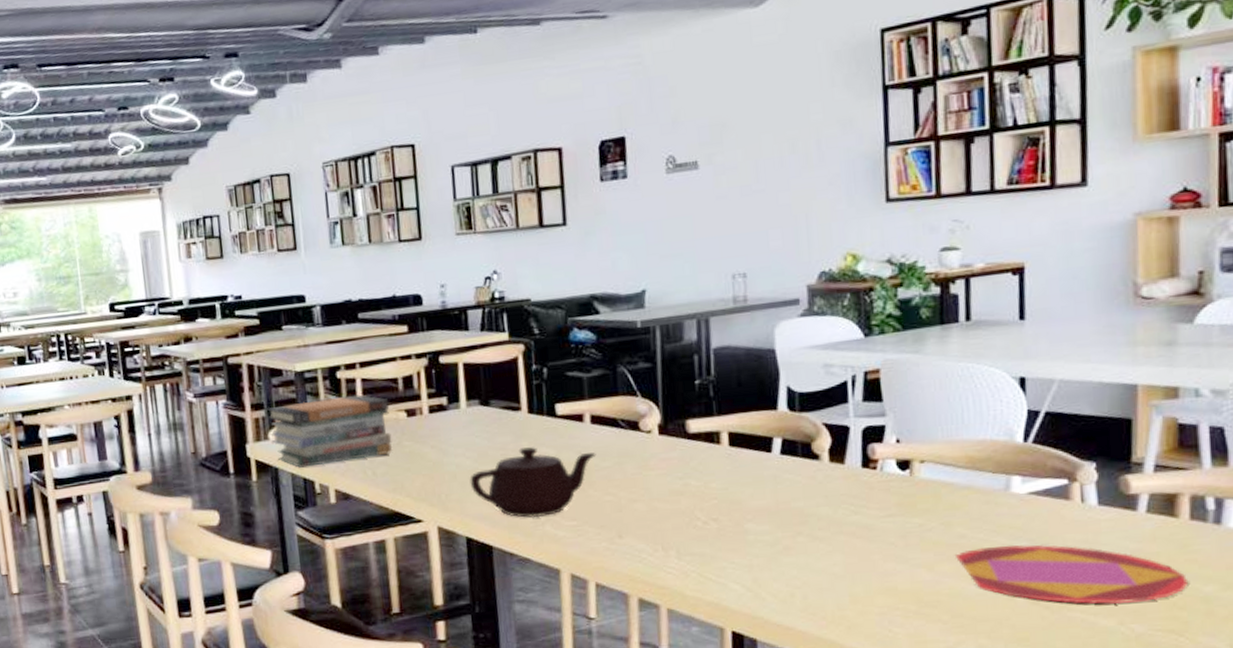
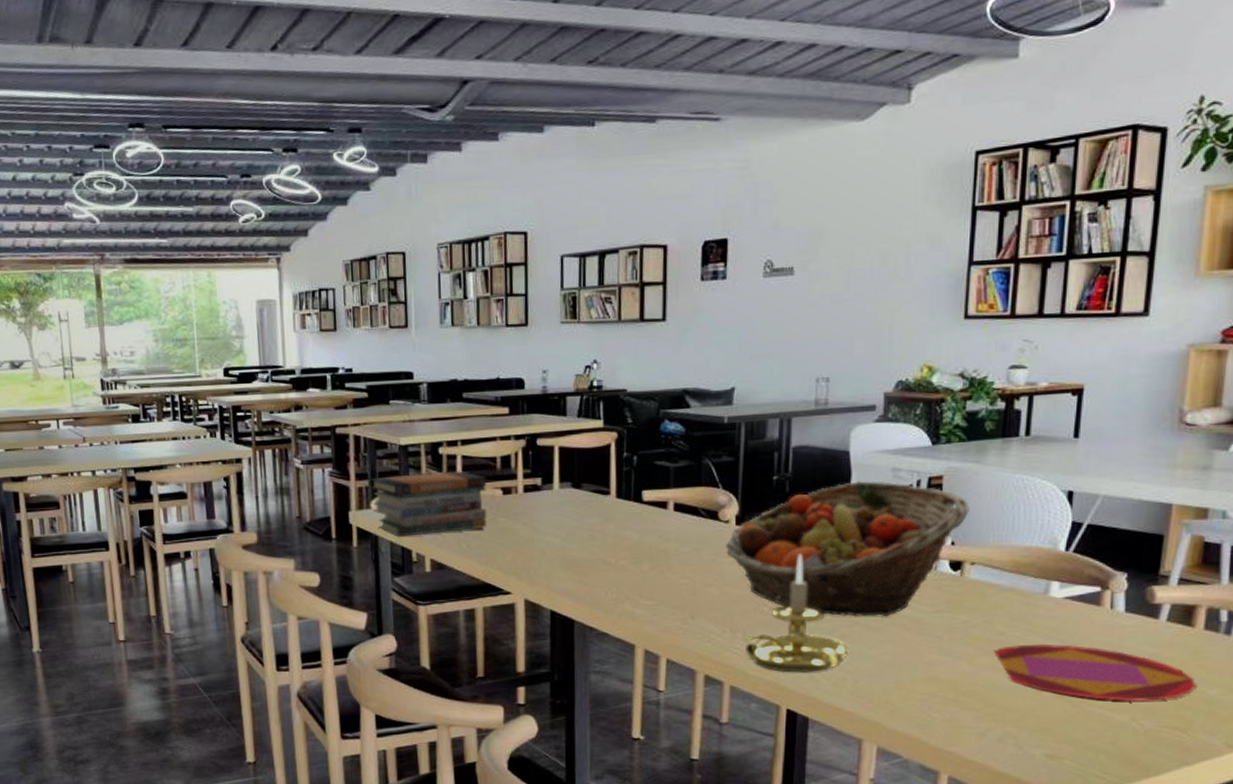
teapot: present [470,447,596,518] -> none [557,530,677,596]
fruit basket: none [650,379,913,527] -> present [726,481,970,617]
candle holder: none [679,461,795,591] -> present [744,554,849,673]

